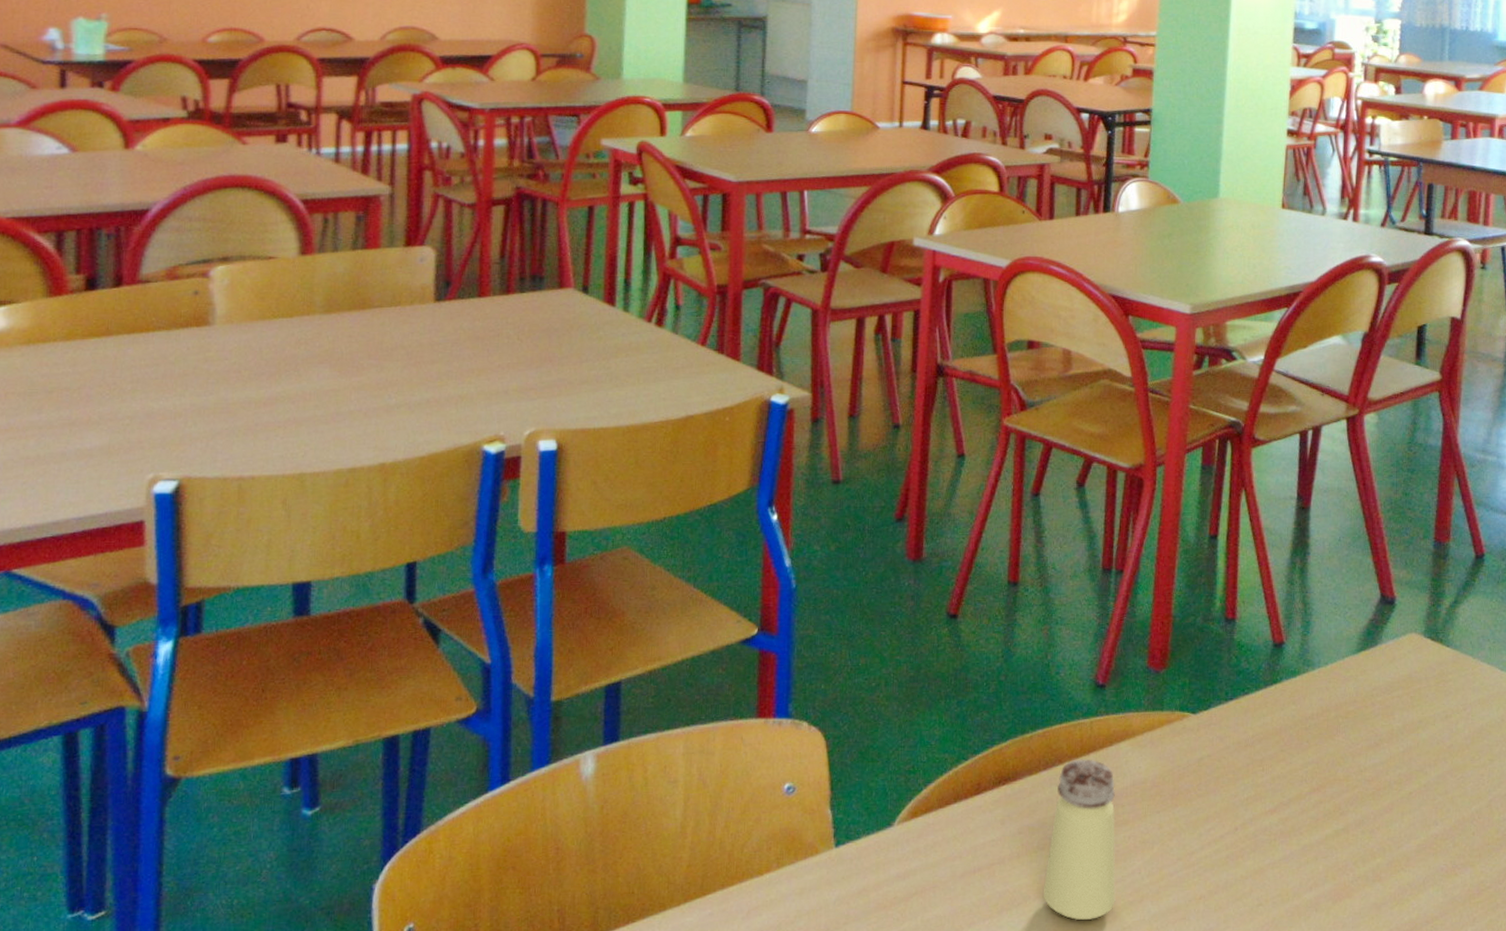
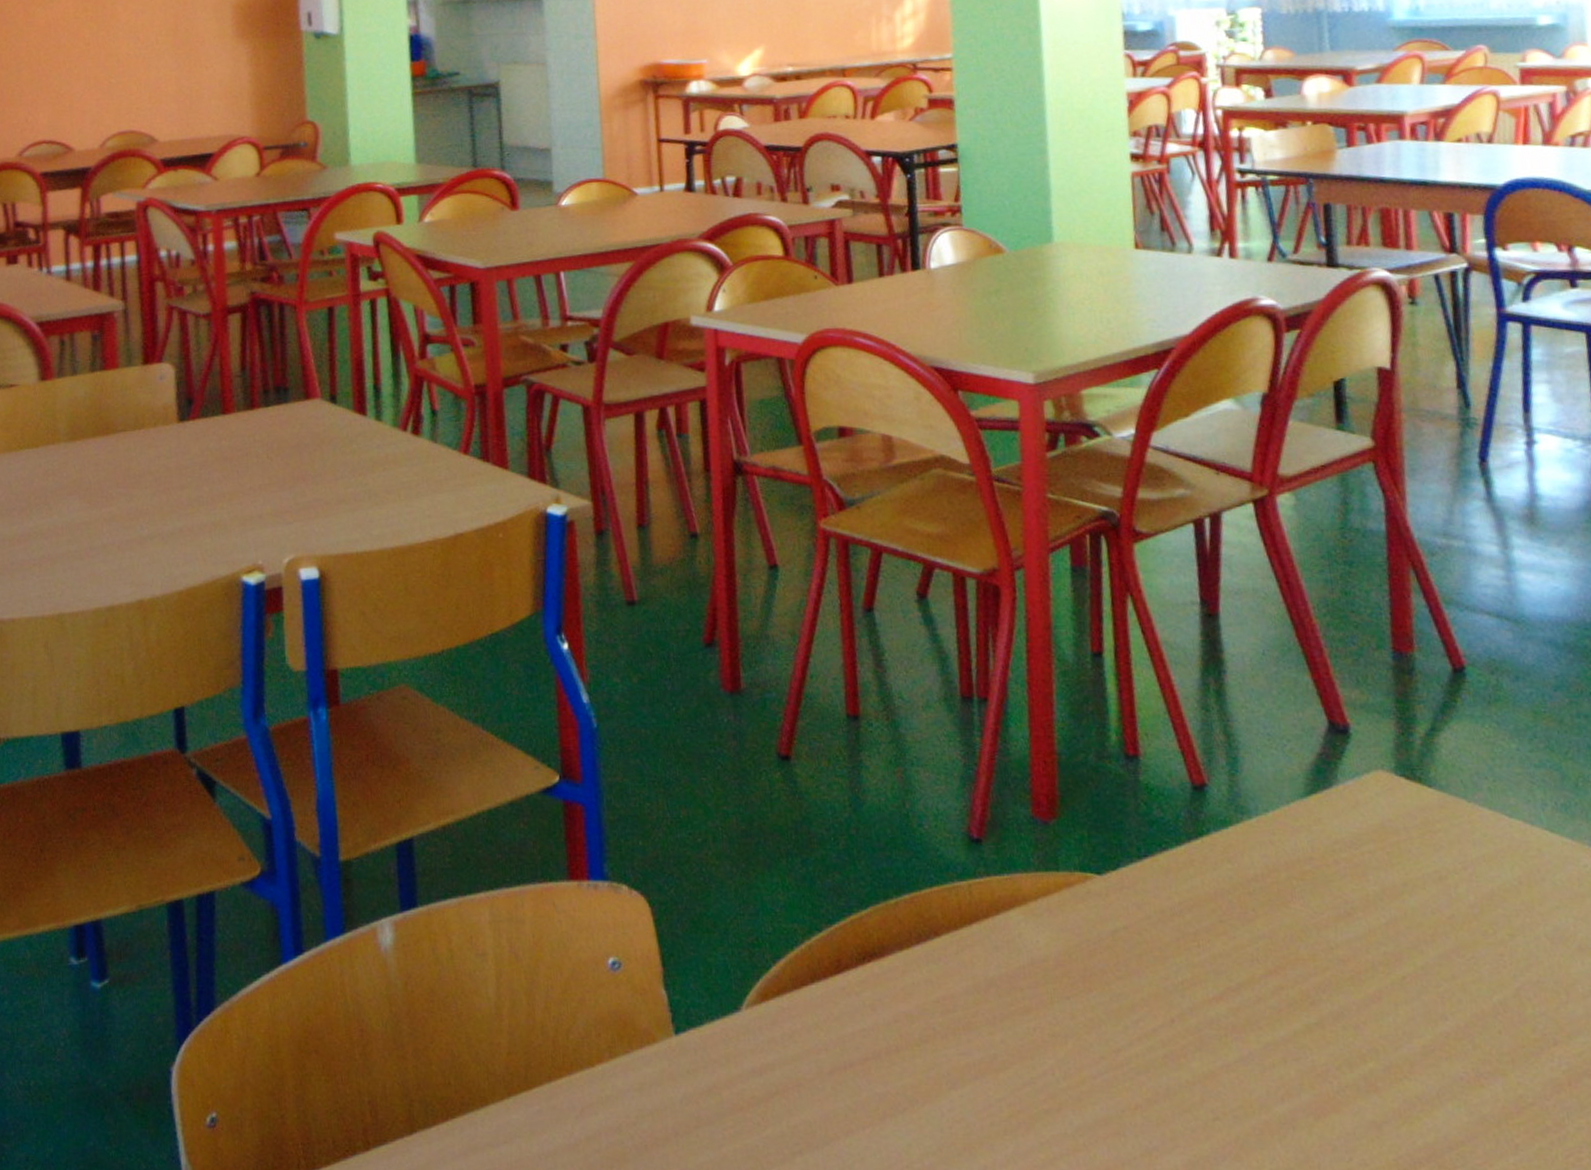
saltshaker: present [1043,759,1116,921] -> none [932,930,1026,1133]

